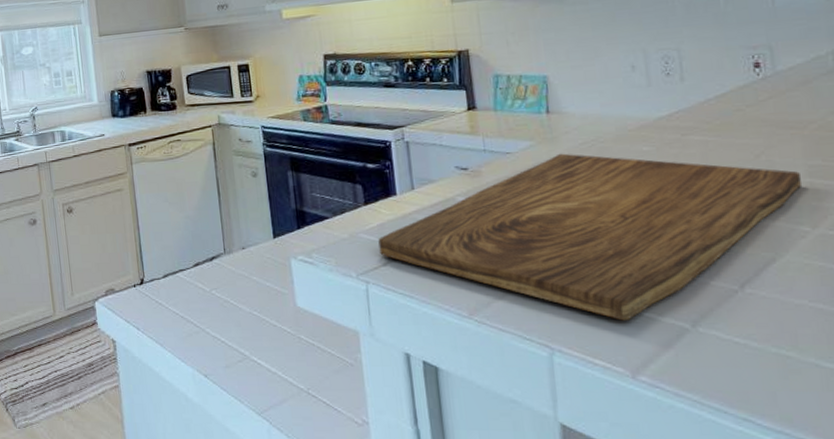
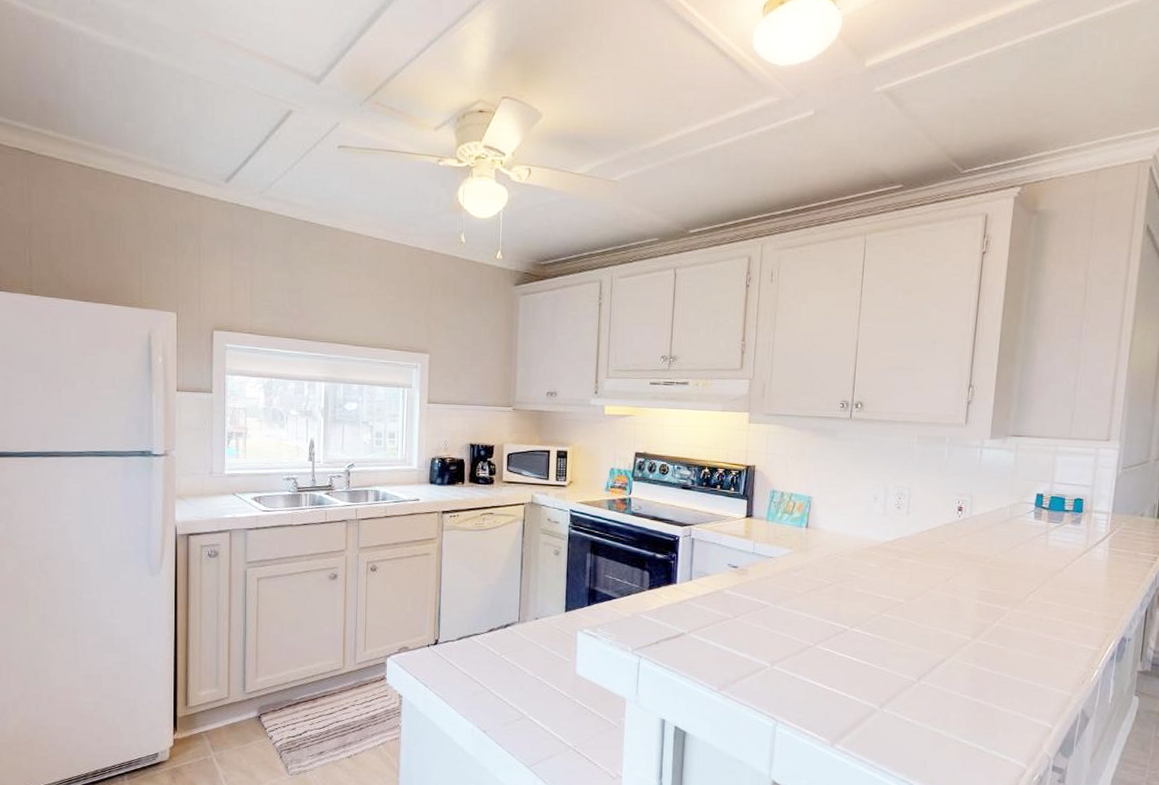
cutting board: present [378,153,801,321] -> none [654,562,973,701]

